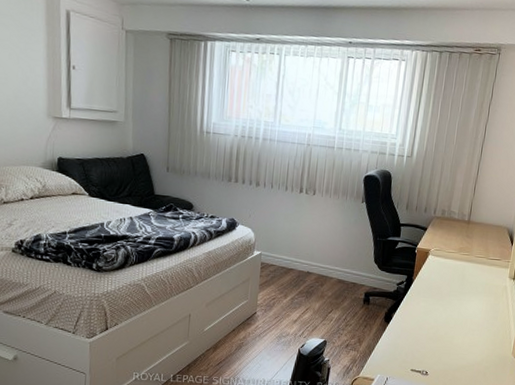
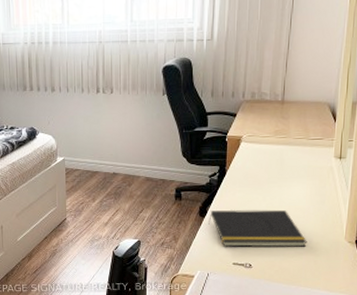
notepad: none [392,317,479,359] -> present [208,209,307,248]

